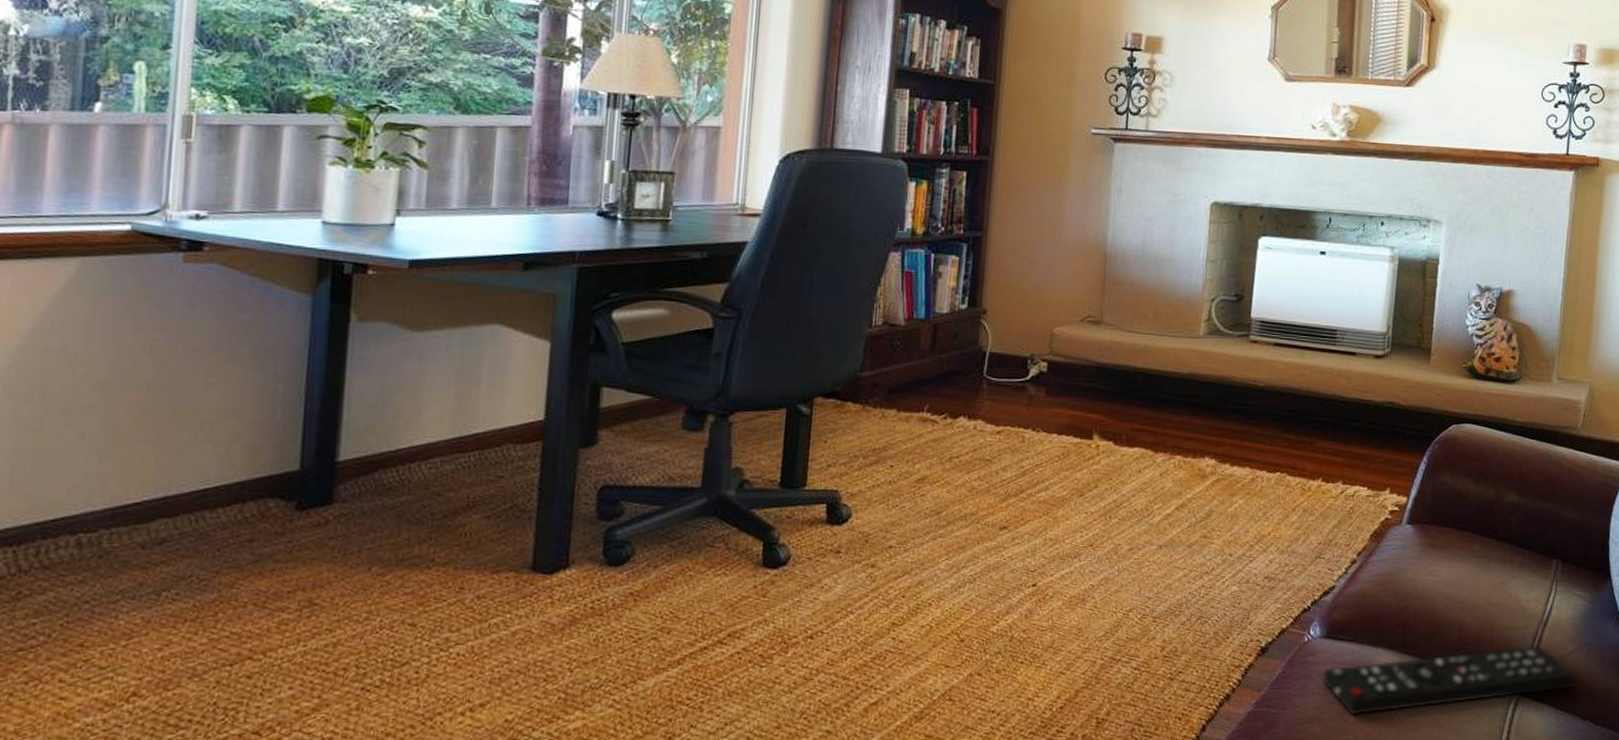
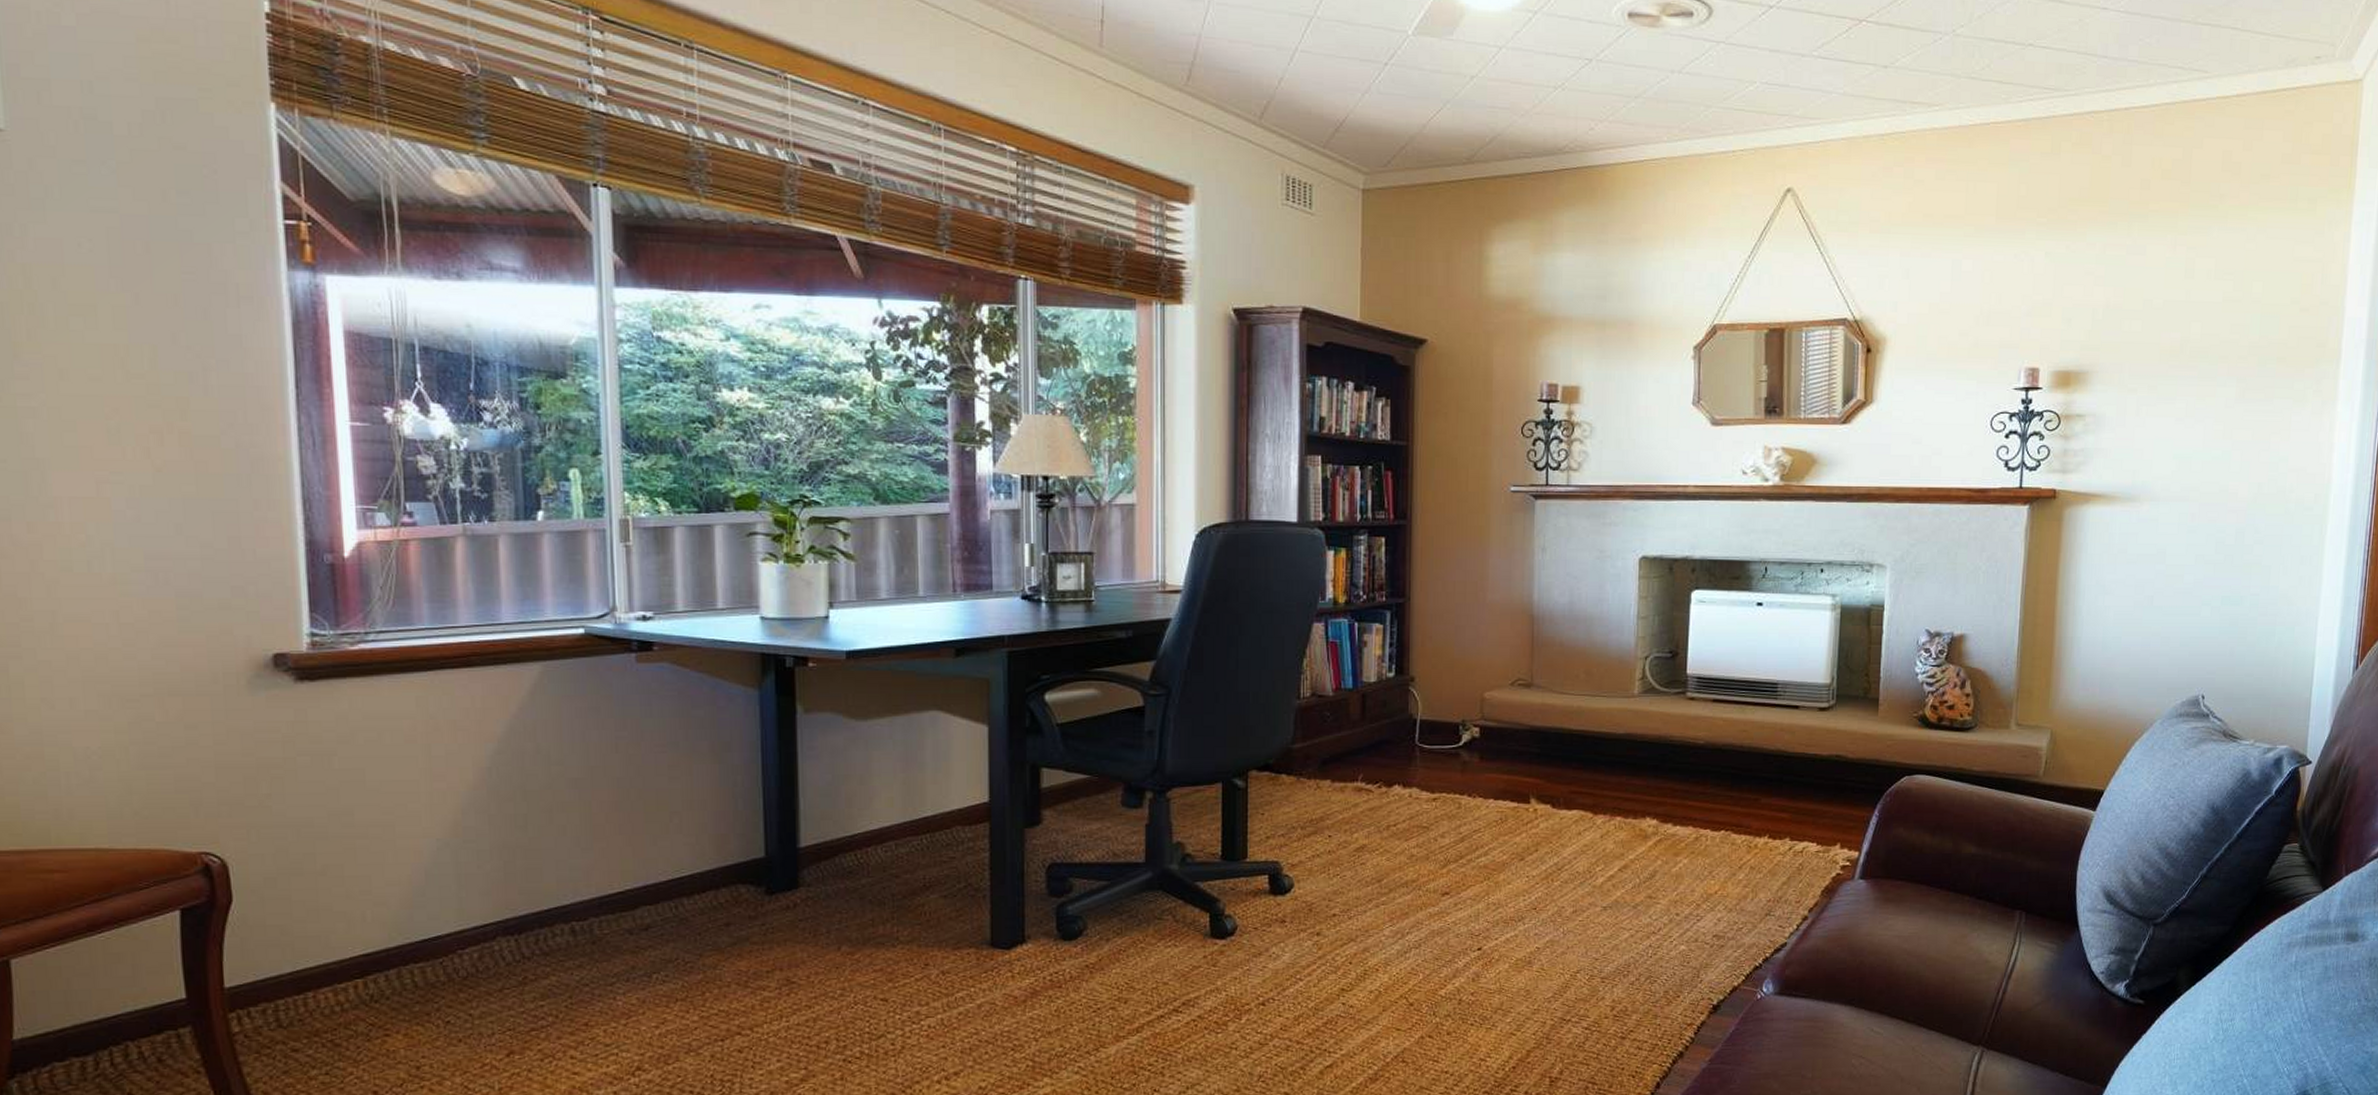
remote control: present [1322,645,1576,715] -> none [1778,997,2044,1070]

